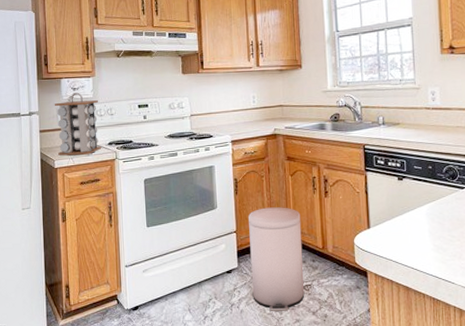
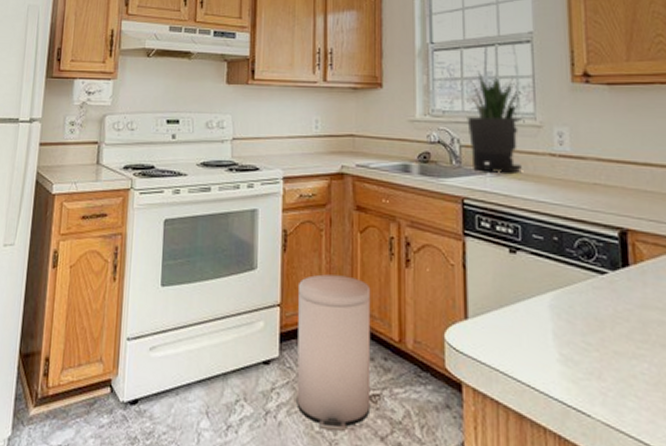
spice rack: present [54,92,102,156] -> none [58,98,118,181]
planter: none [365,50,407,125] -> present [467,70,525,173]

